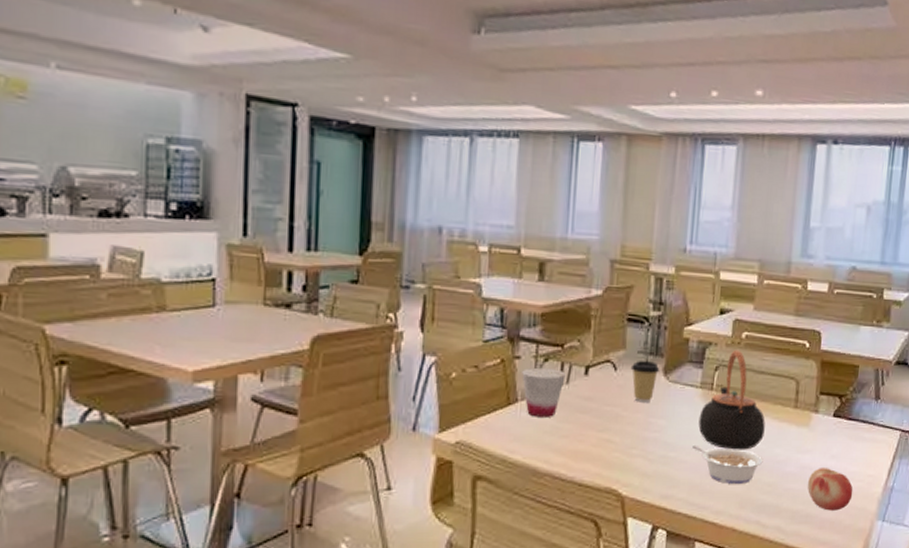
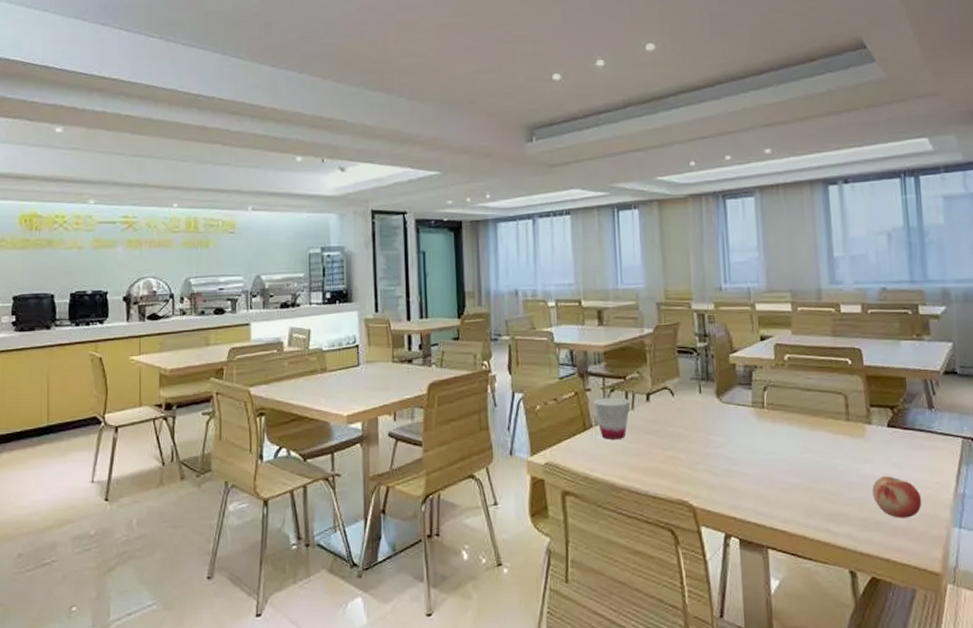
coffee cup: present [630,360,660,402] -> none [686,385,713,422]
legume: present [691,444,763,484] -> none [751,458,823,494]
teapot: present [698,349,766,450] -> none [755,371,821,462]

